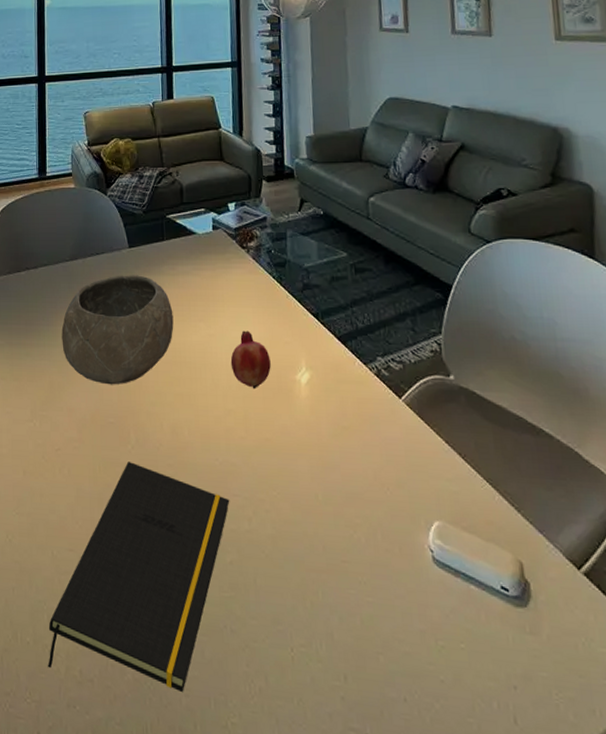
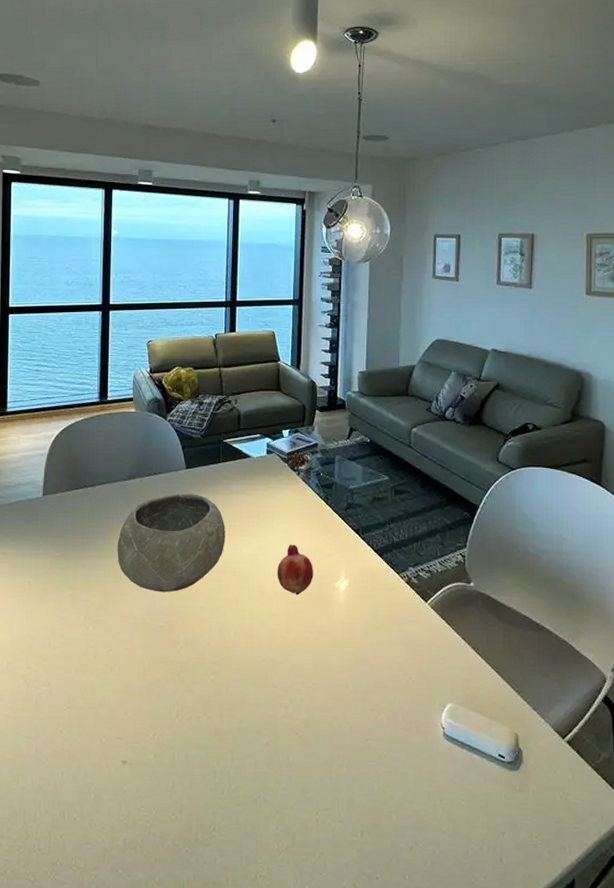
notepad: present [47,462,230,692] -> none [93,660,269,853]

